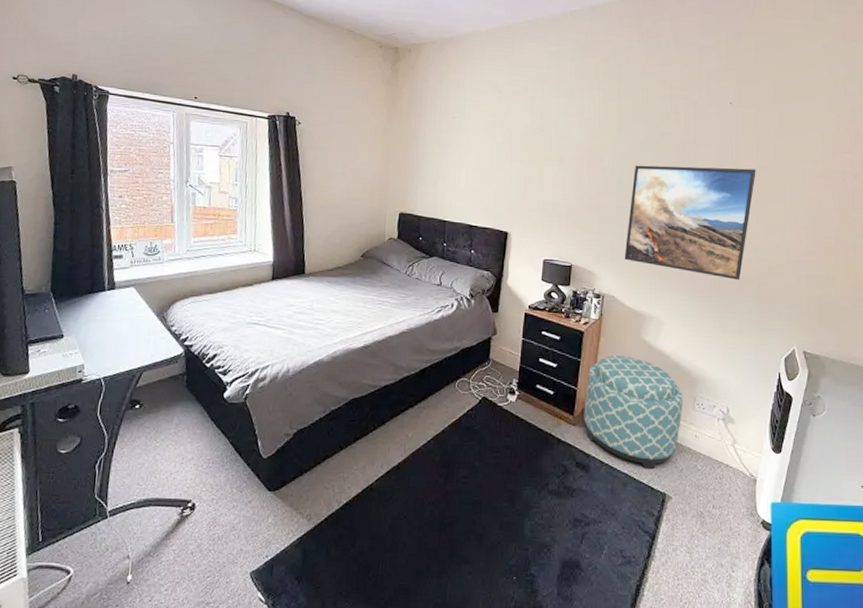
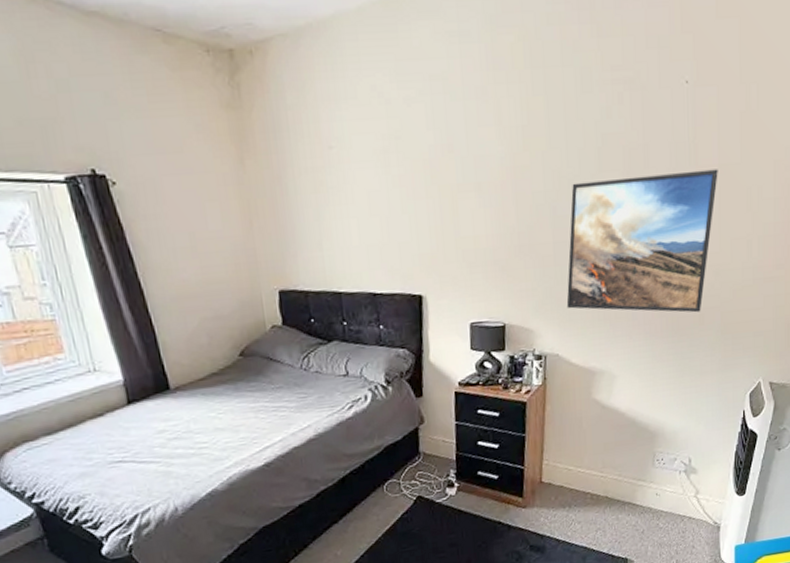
ottoman: present [584,355,684,470] -> none [533,421,643,538]

